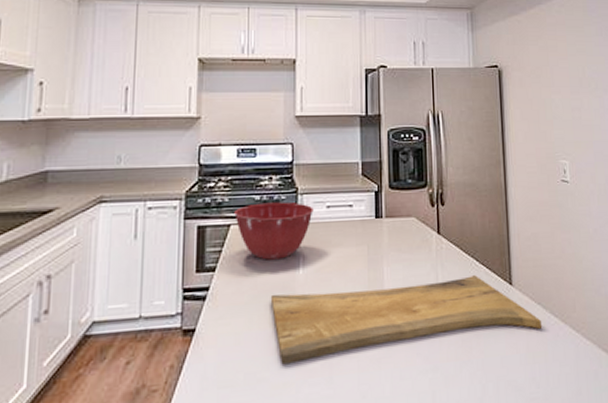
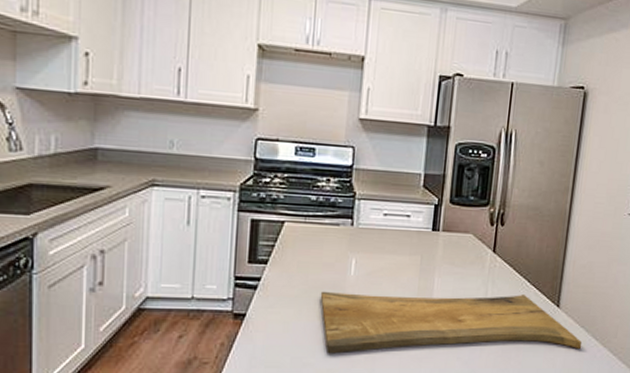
mixing bowl: present [234,202,313,260] -> none [289,203,370,260]

